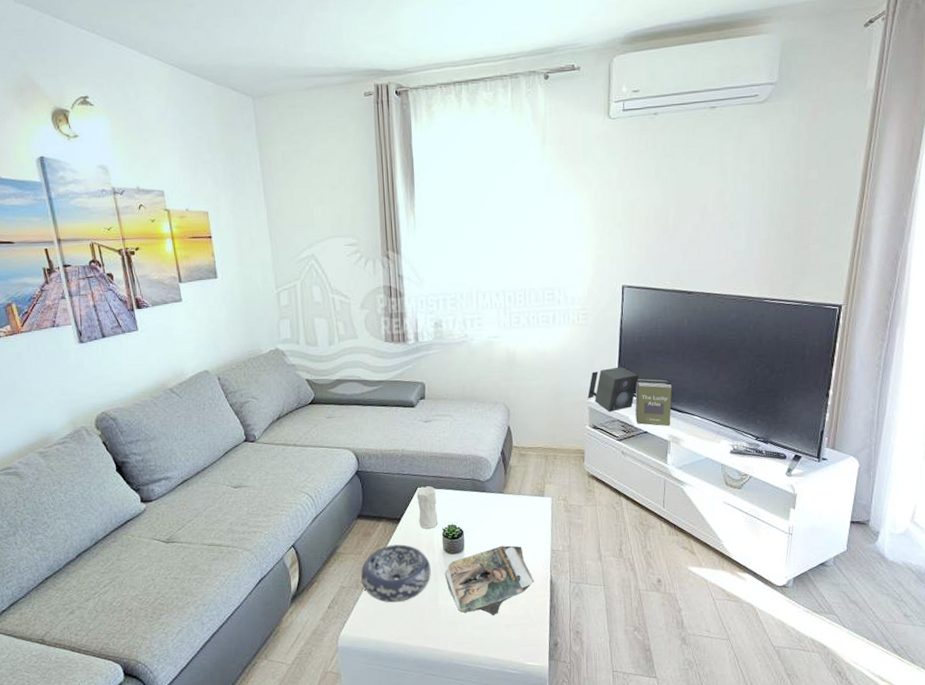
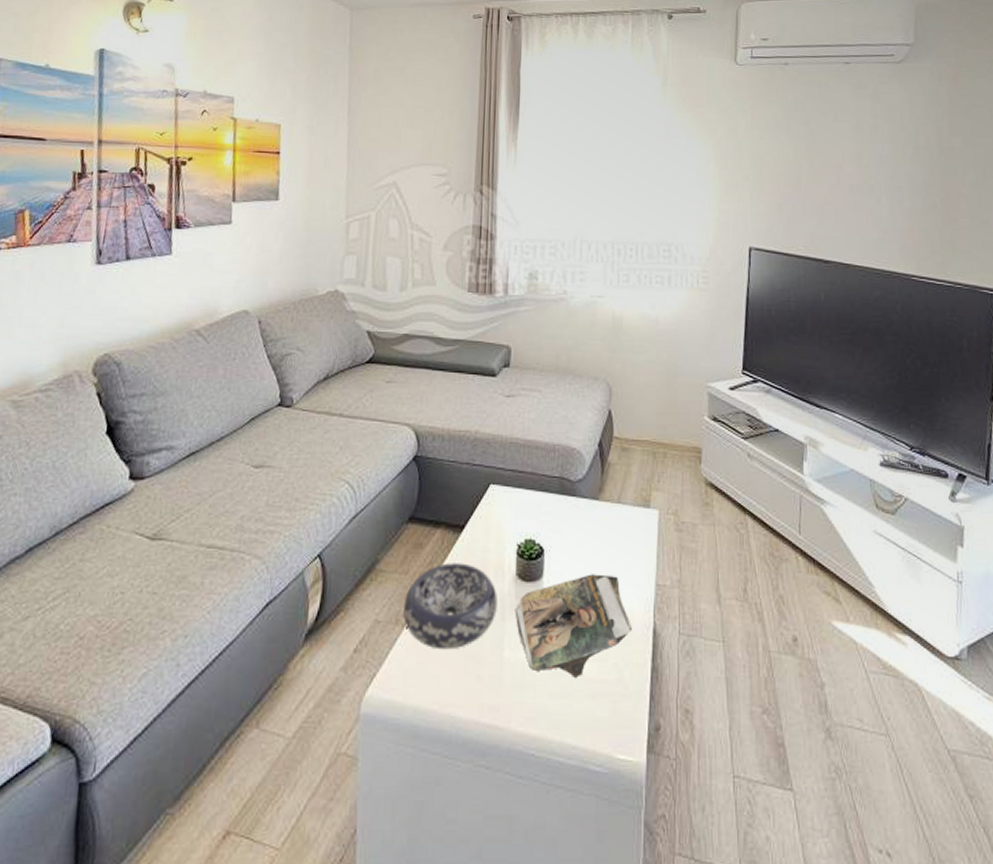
candle: present [416,486,438,529] -> none [488,483,513,543]
speaker: present [588,366,639,412] -> none [707,344,768,400]
books: present [635,378,672,427] -> none [764,360,808,425]

